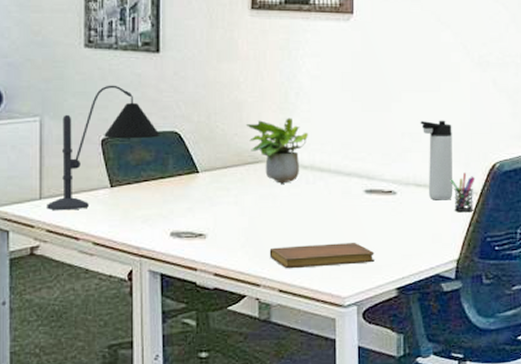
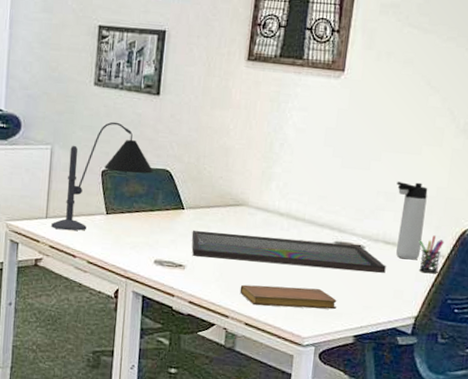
monitor: none [210,191,421,223] -> present [192,230,386,274]
potted plant: present [245,118,308,184] -> none [231,166,288,228]

